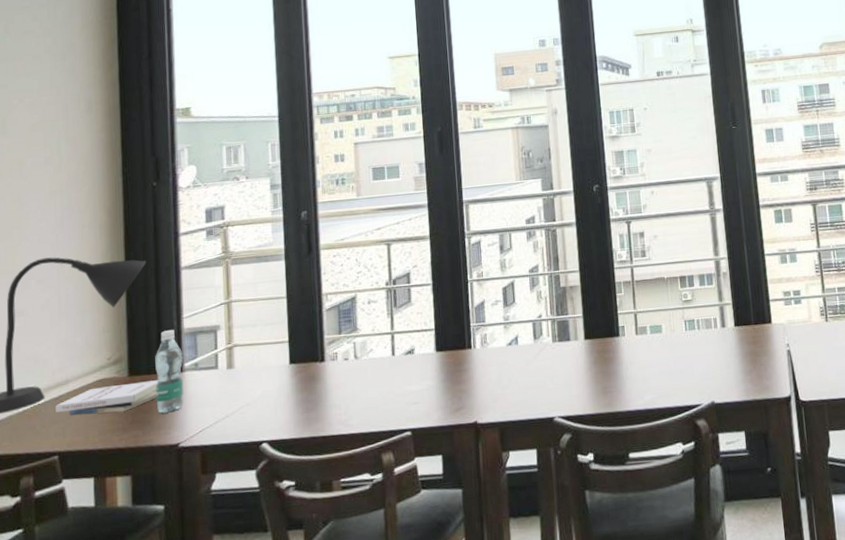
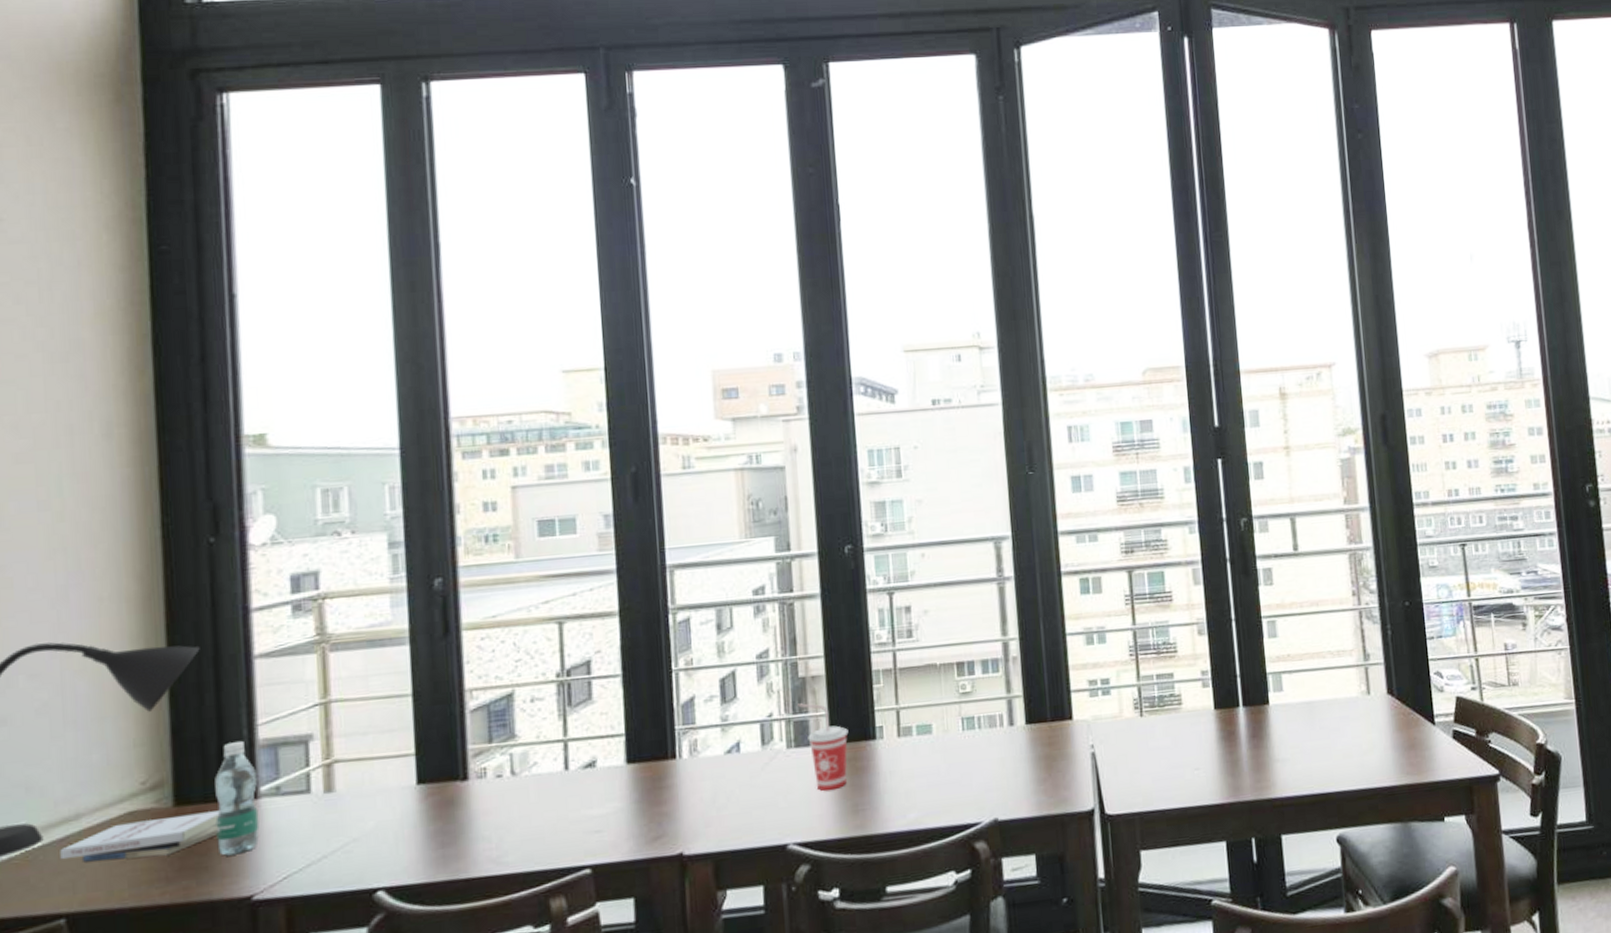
beverage cup: none [560,307,599,377] -> present [798,703,849,792]

